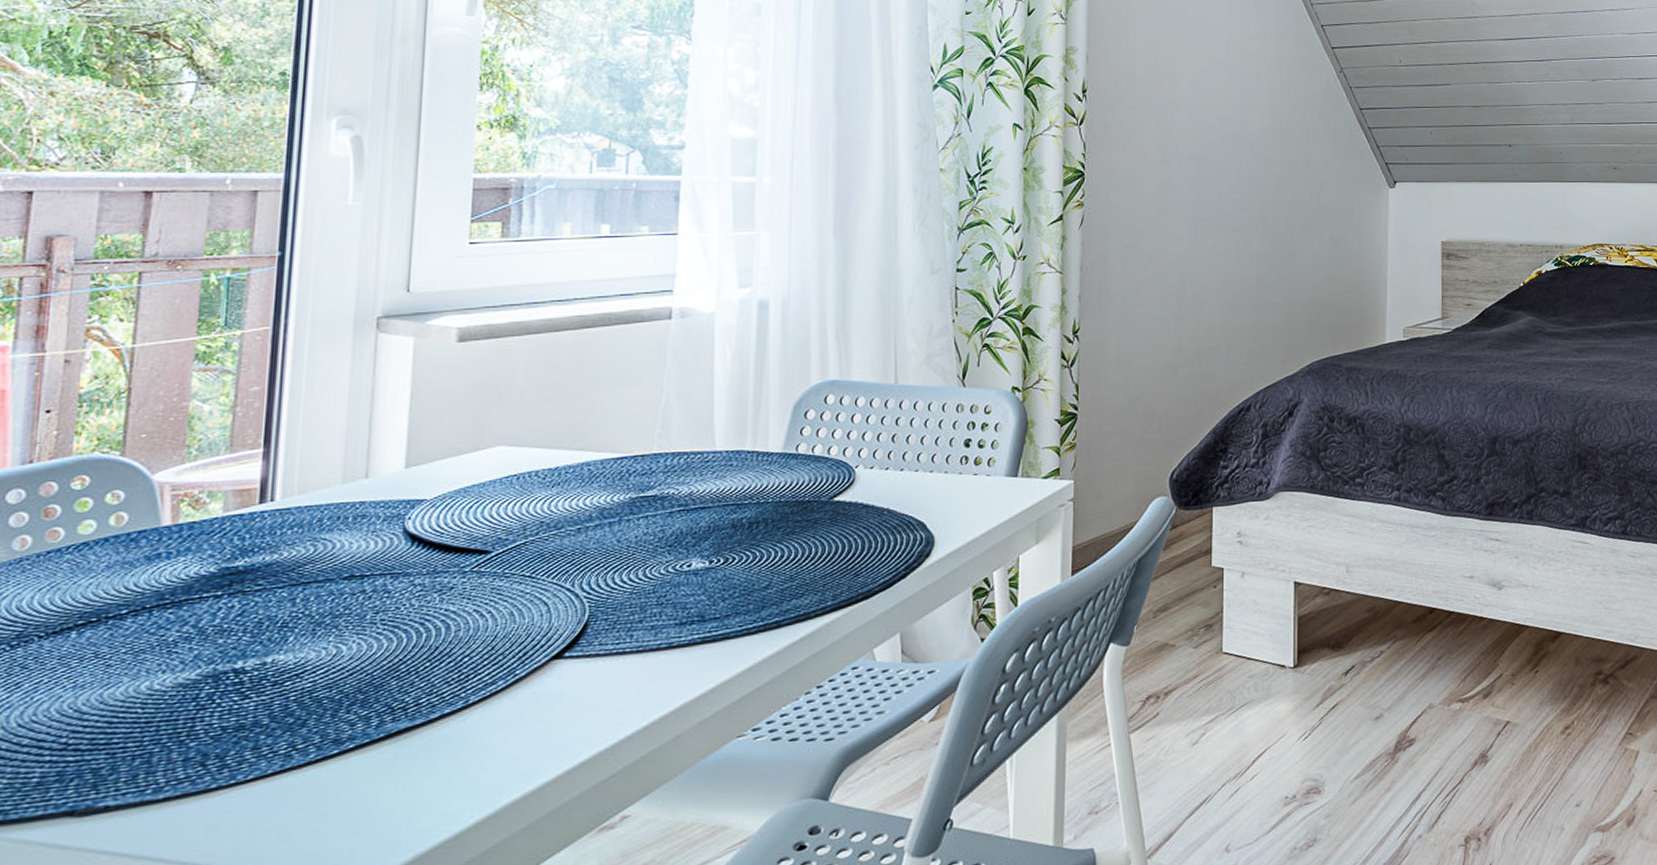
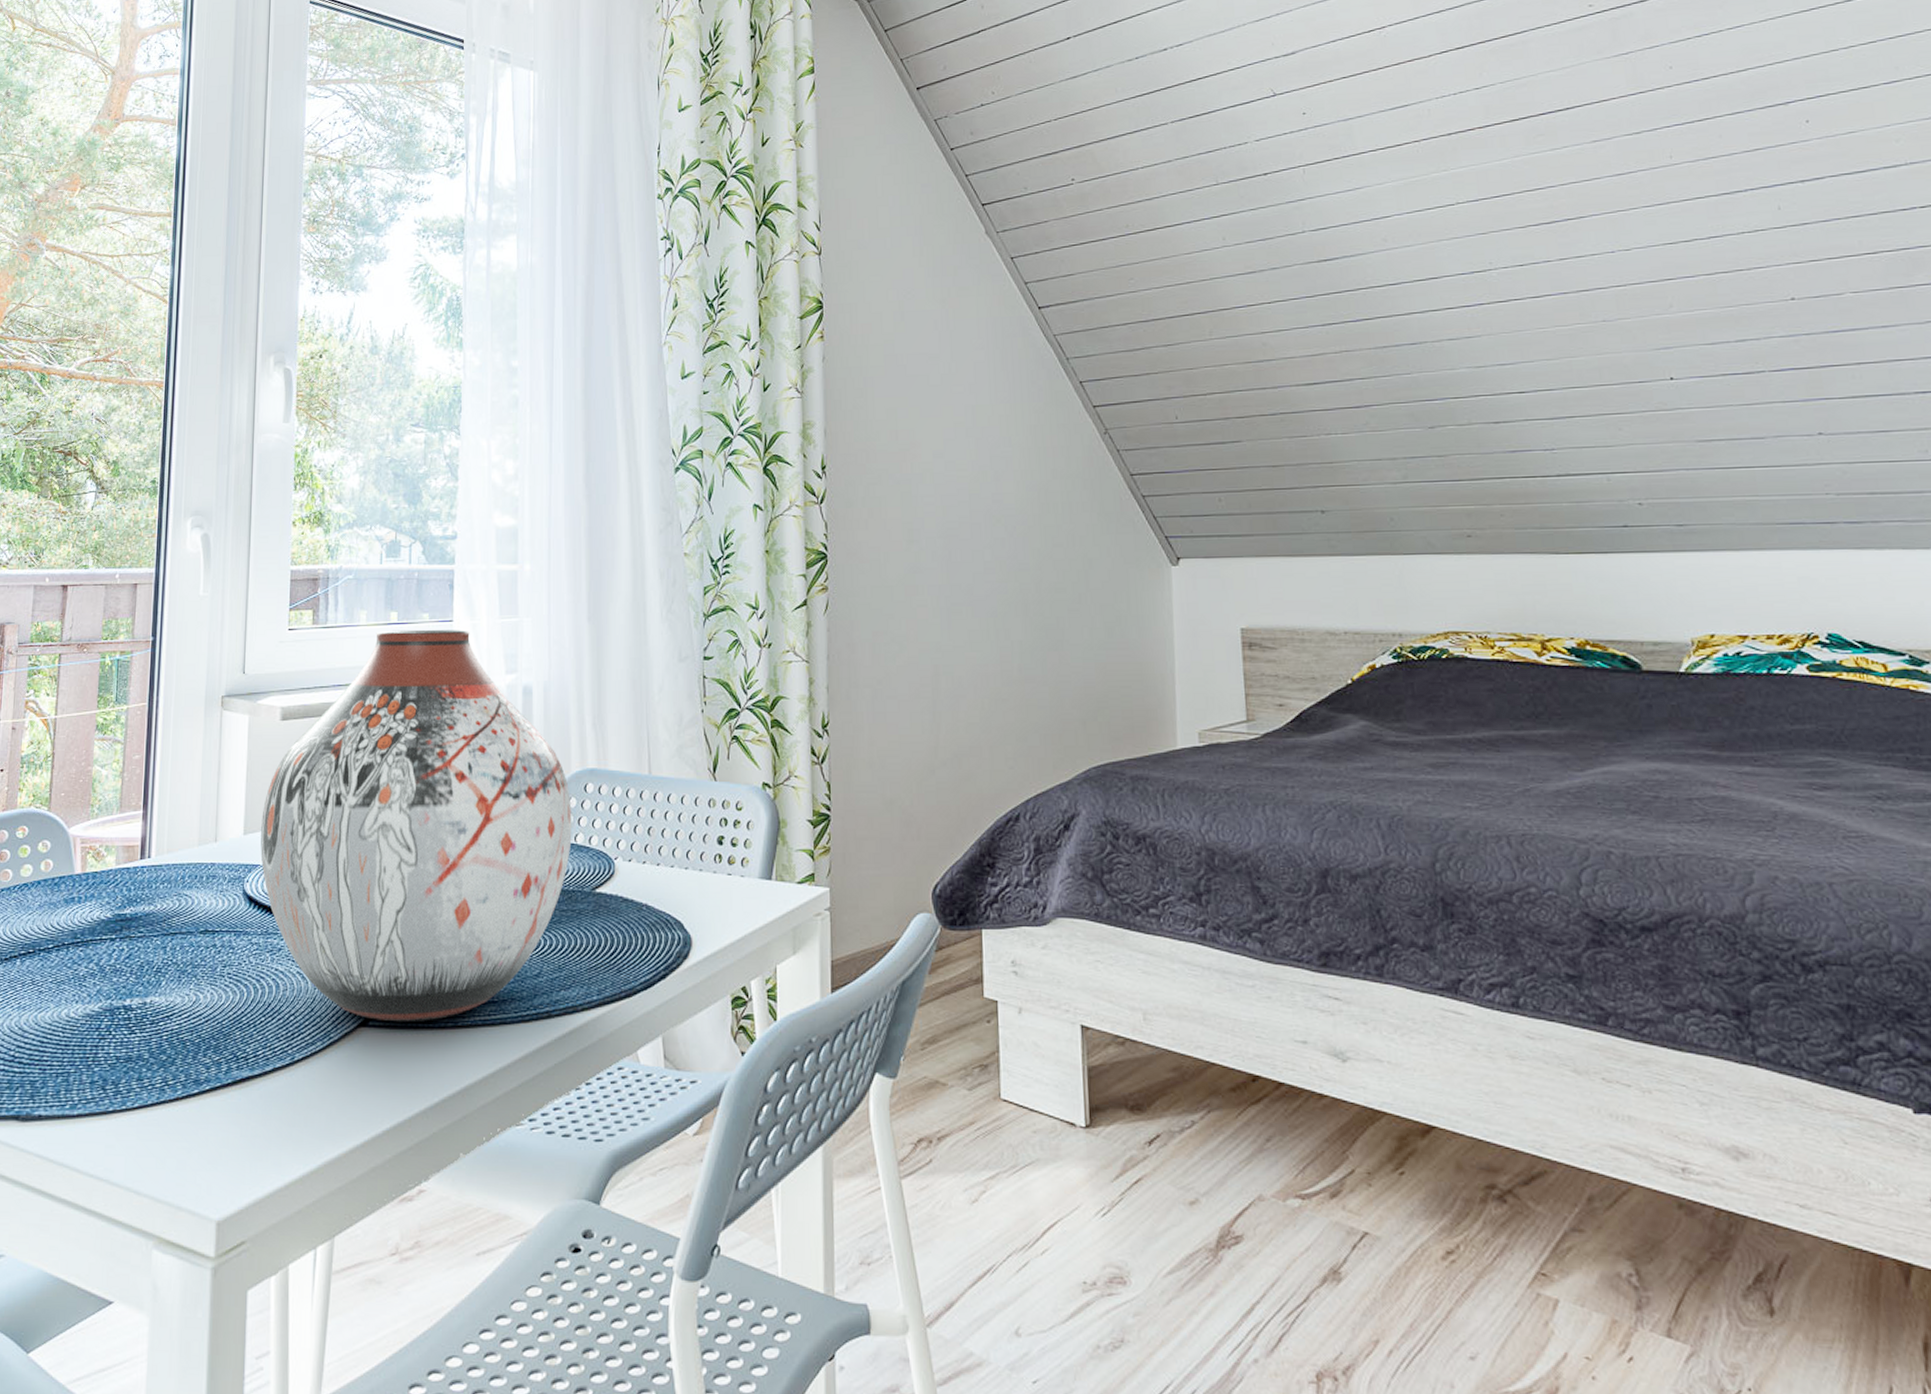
vase: none [427,243,810,651] -> present [260,629,572,1022]

